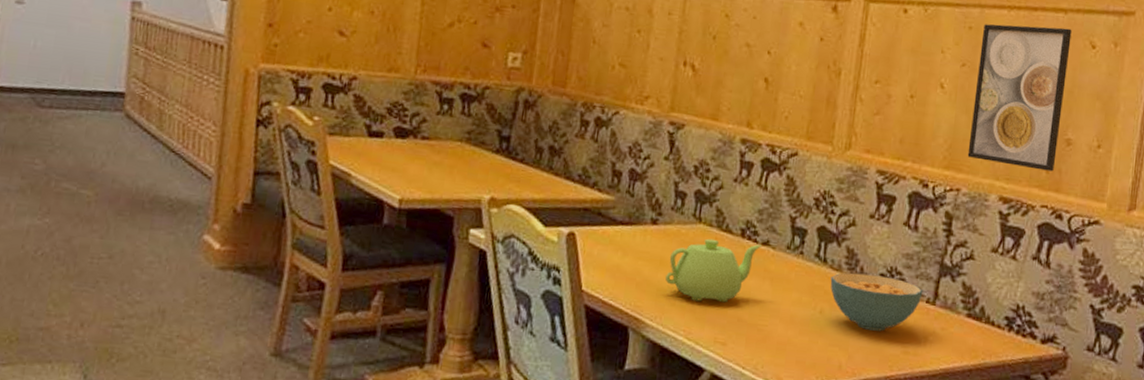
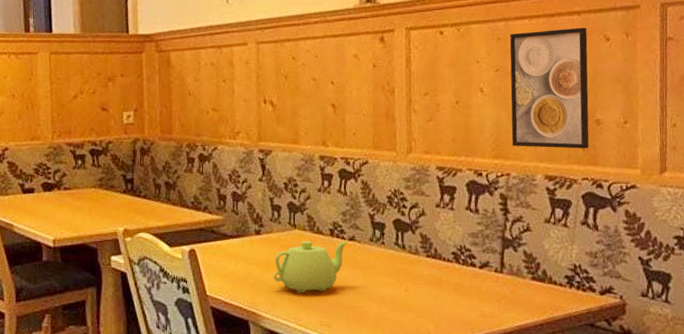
cereal bowl: present [830,272,923,331] -> none [410,254,491,300]

